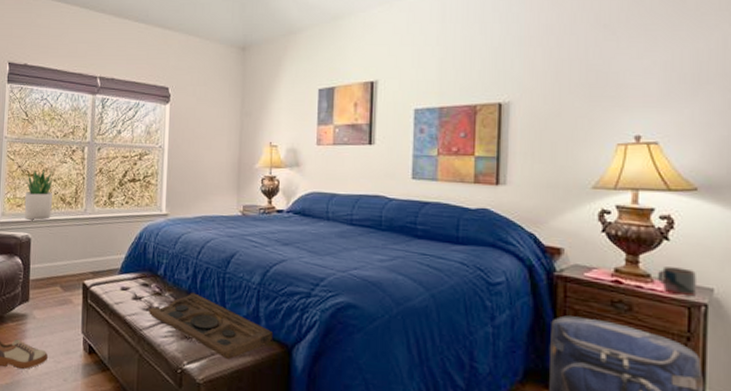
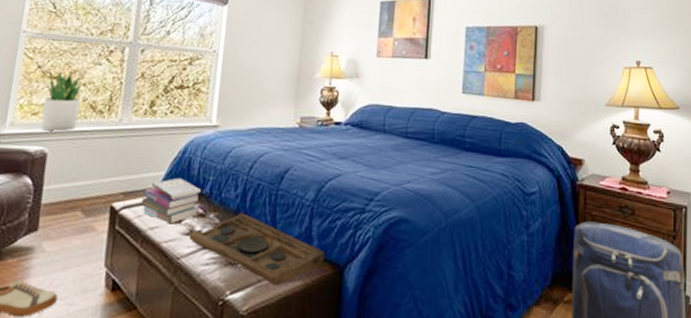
books: none [107,260,156,301] -> present [141,177,201,225]
mug: present [658,267,698,295] -> none [653,175,680,199]

